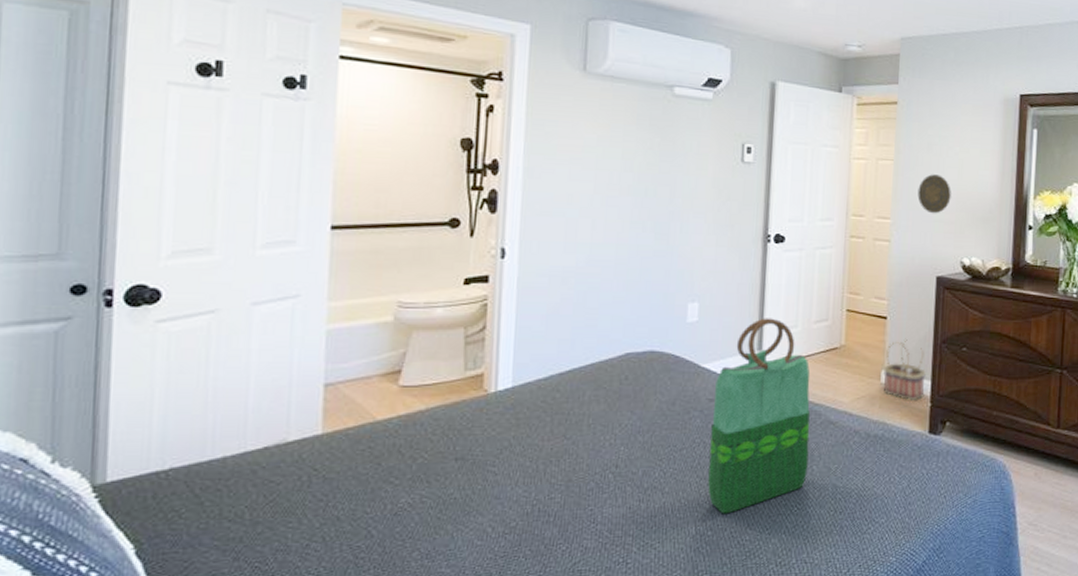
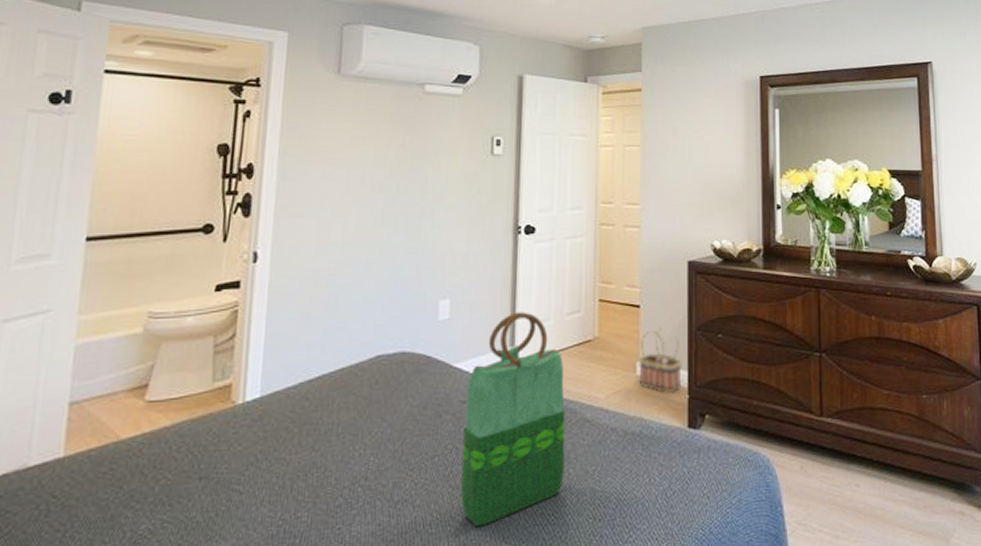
decorative plate: present [917,174,951,214] -> none [665,158,698,198]

